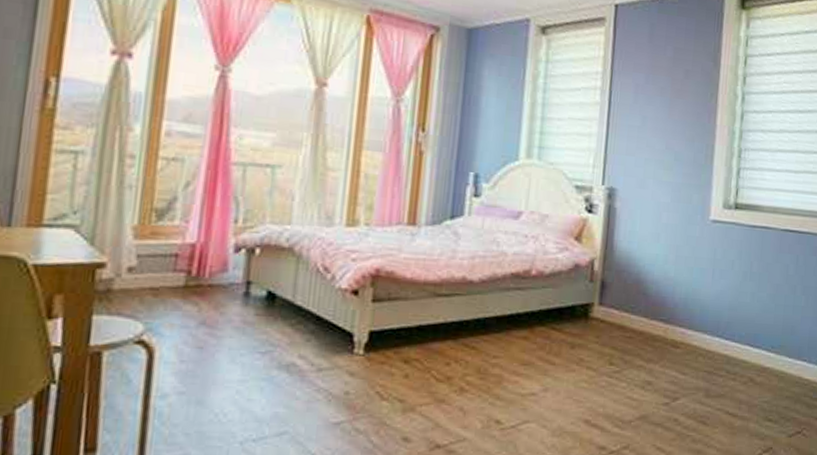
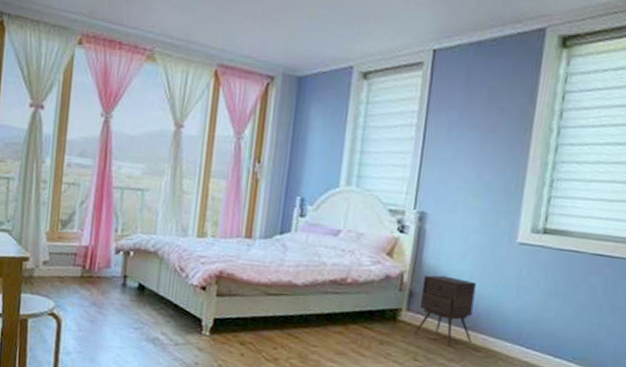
side table: none [608,261,672,344] -> present [414,275,477,346]

